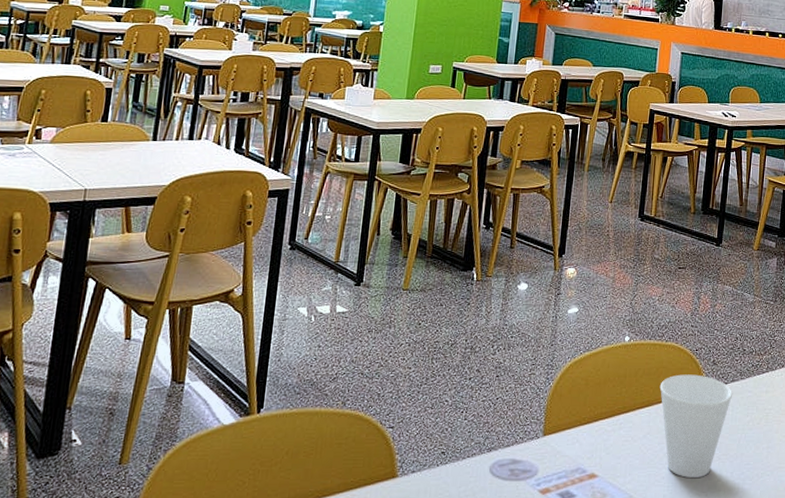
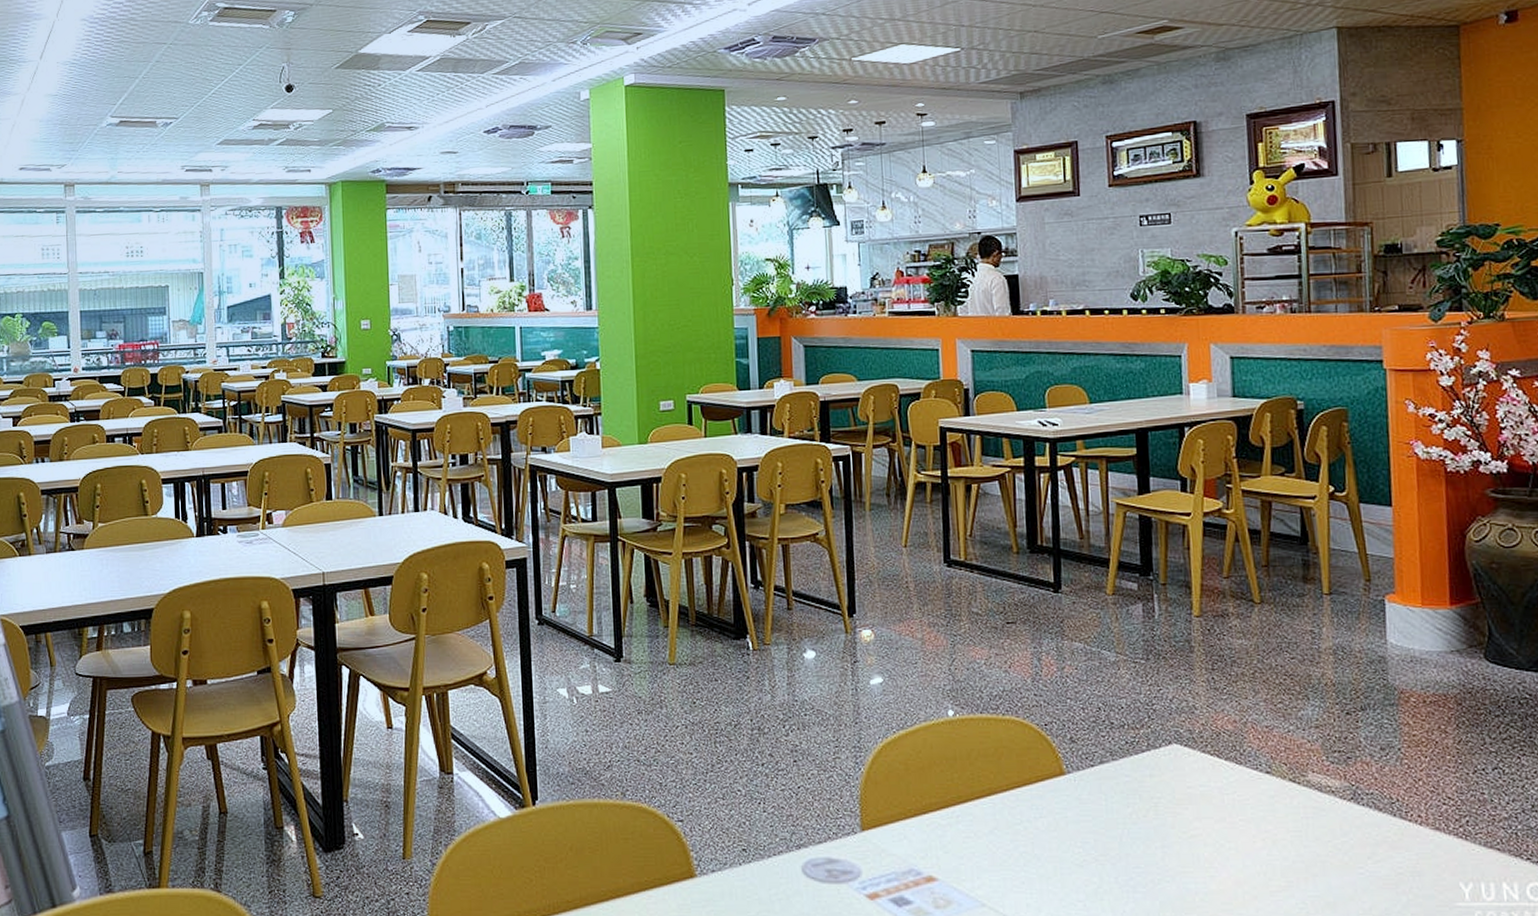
cup: present [659,374,733,479] -> none [1002,755,1104,884]

